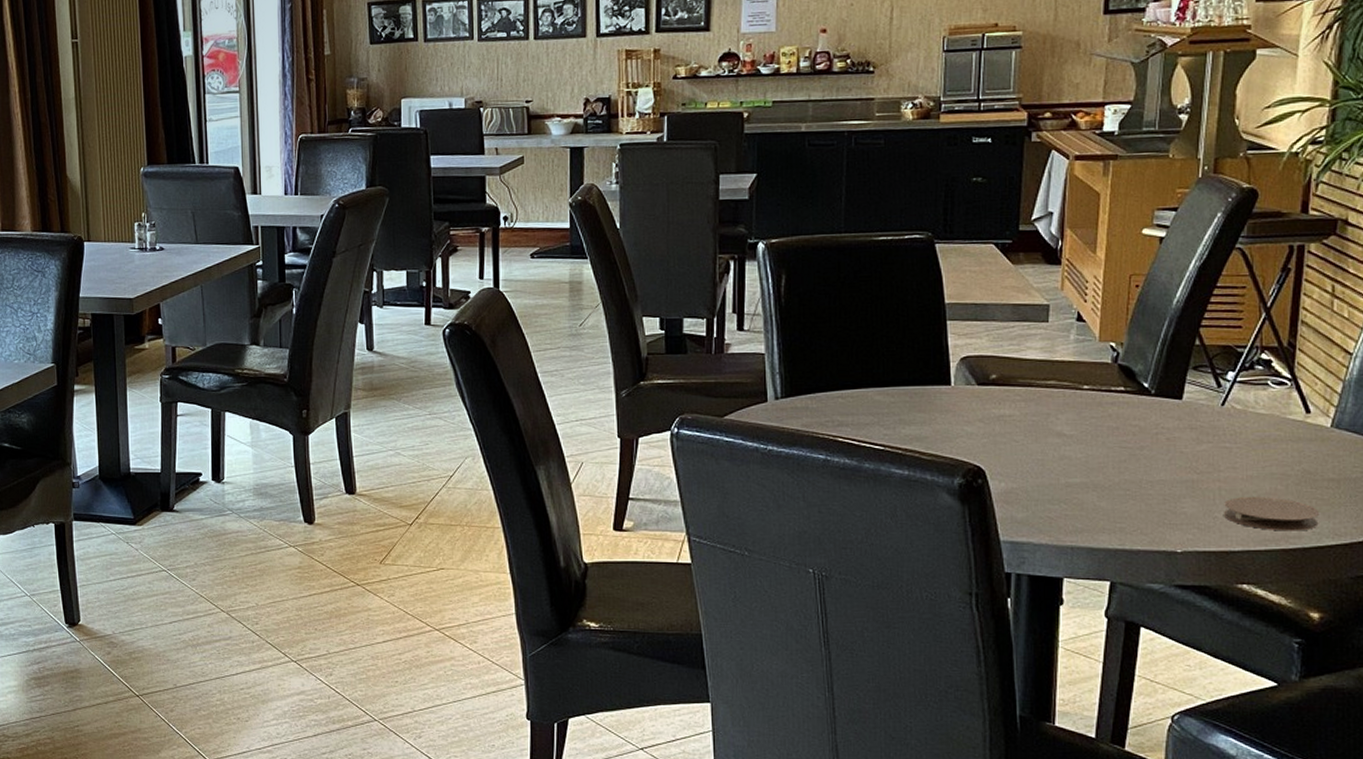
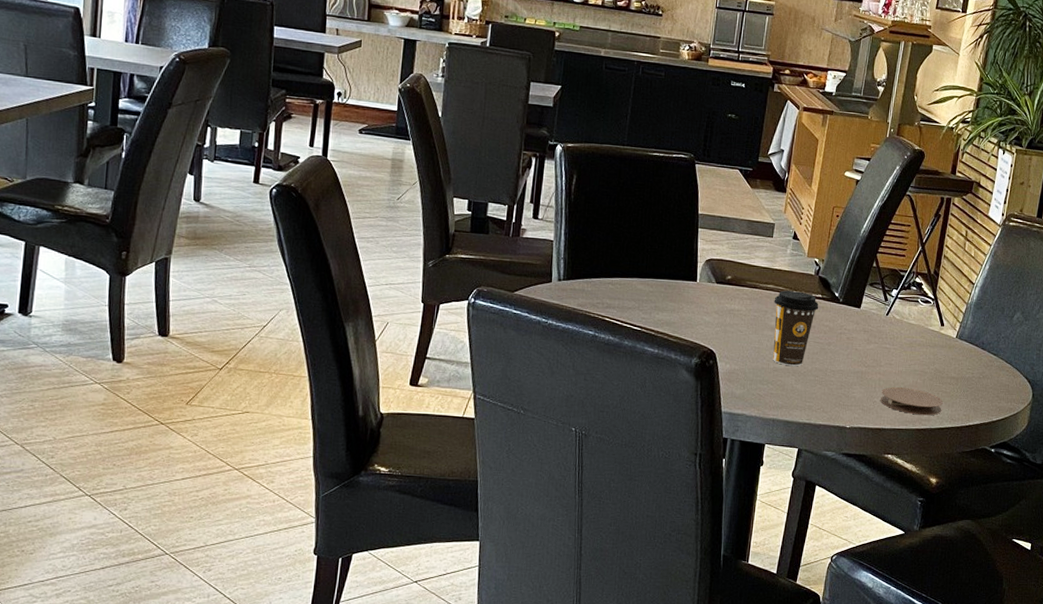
coffee cup: none [1058,386,1122,480] -> present [773,290,819,367]

